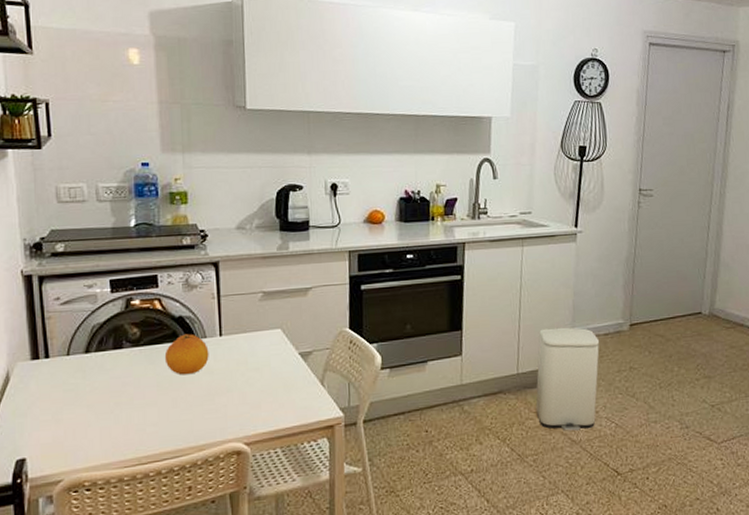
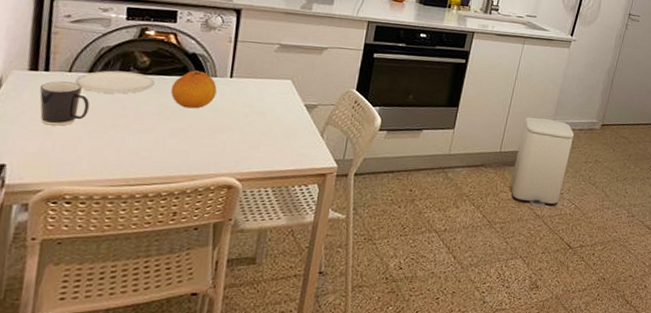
mug: none [43,365,92,413] -> present [39,81,90,126]
plate: none [74,345,148,373] -> present [74,70,155,94]

